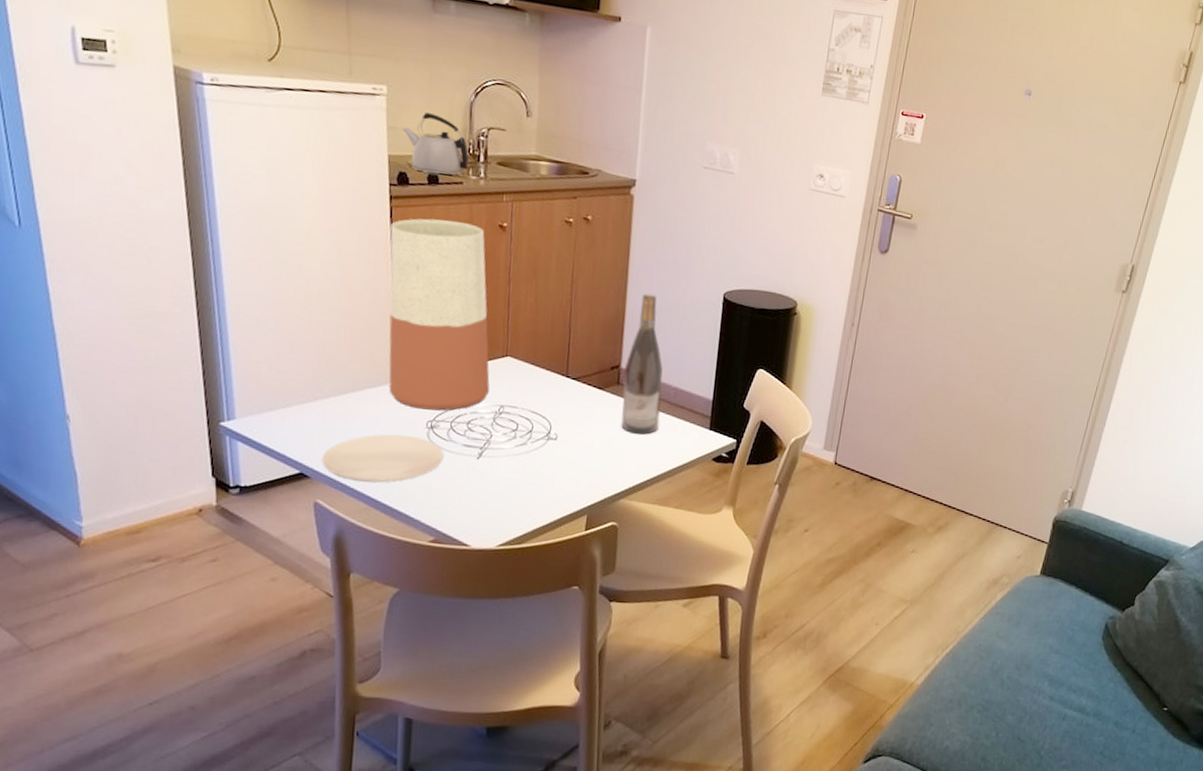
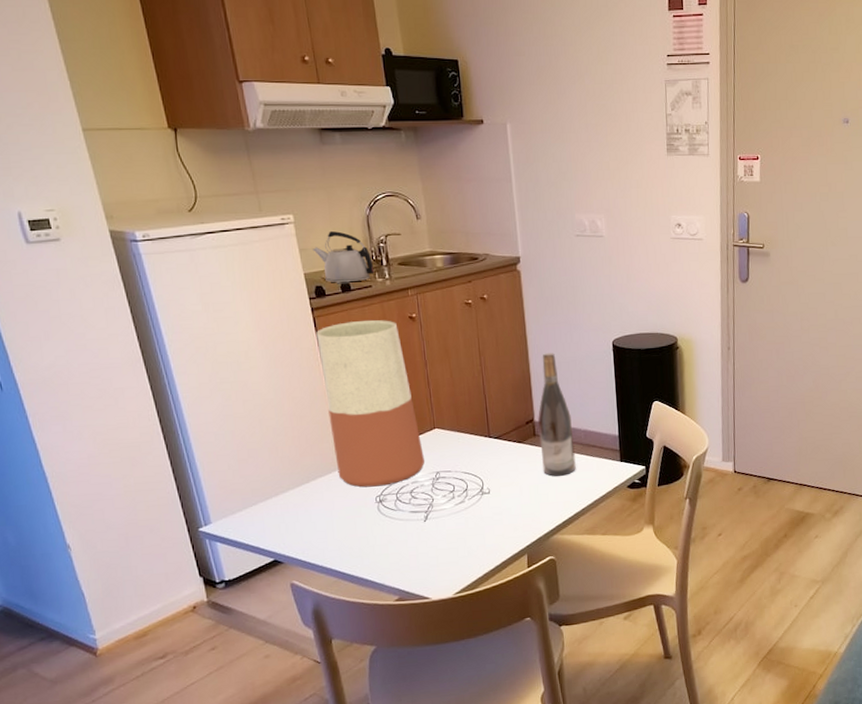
plate: present [322,434,444,483] -> none [291,511,395,559]

